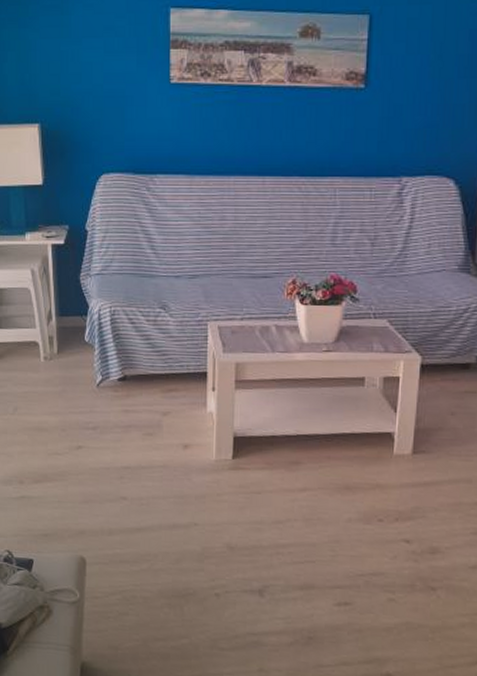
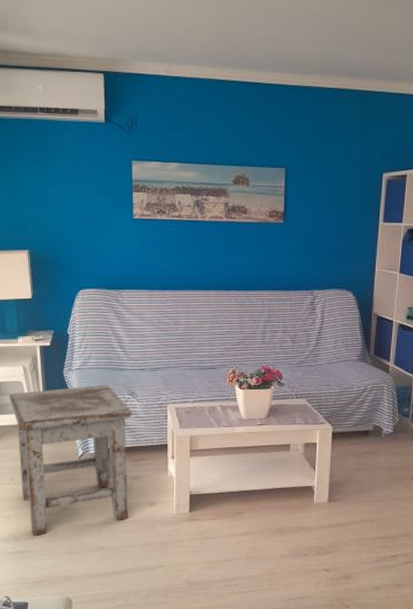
stool: none [14,295,164,479] -> present [9,385,132,536]

